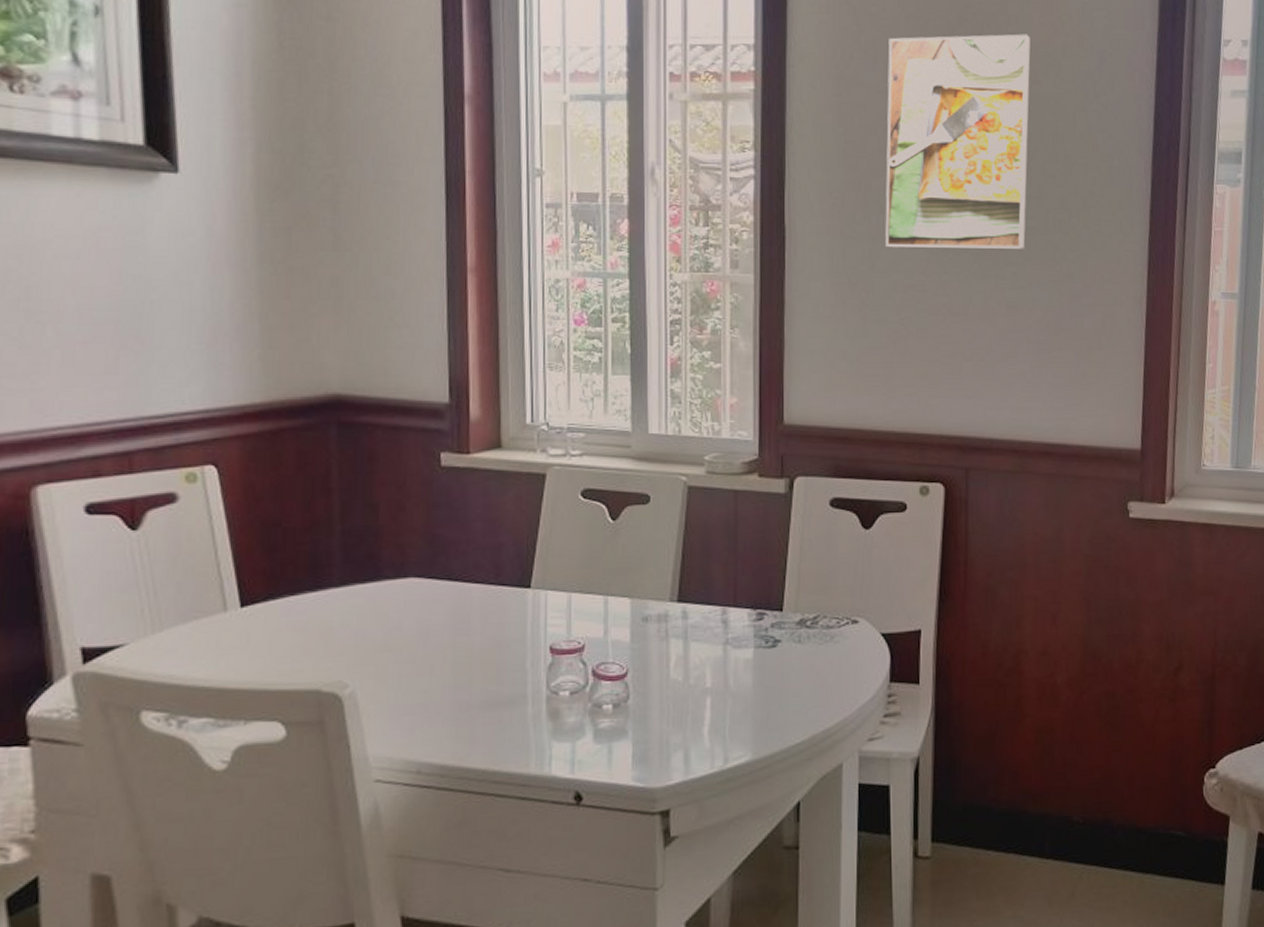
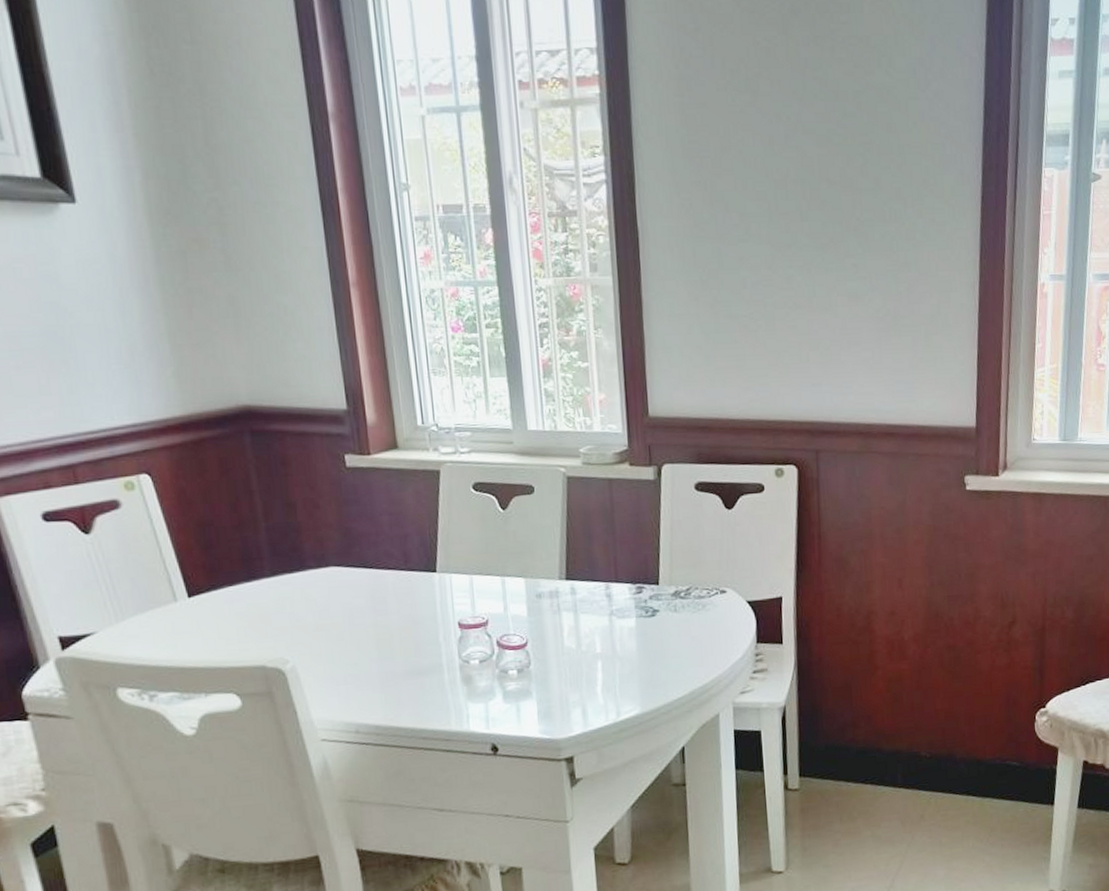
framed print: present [885,34,1031,250] -> none [725,23,864,246]

